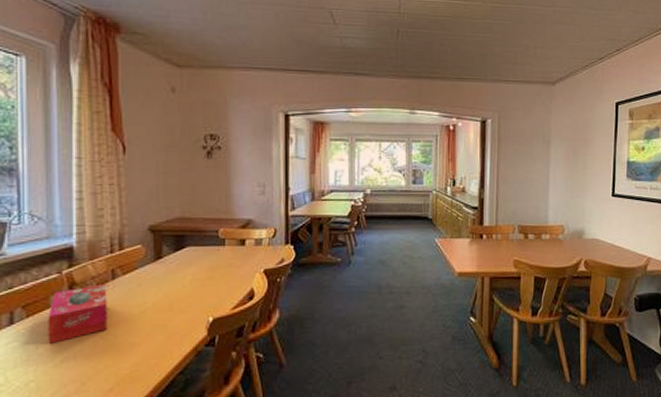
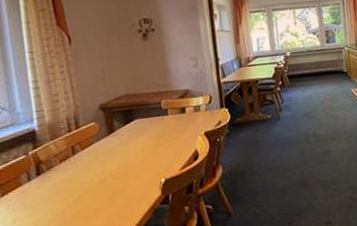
tissue box: present [48,284,108,344] -> none [20,160,74,217]

